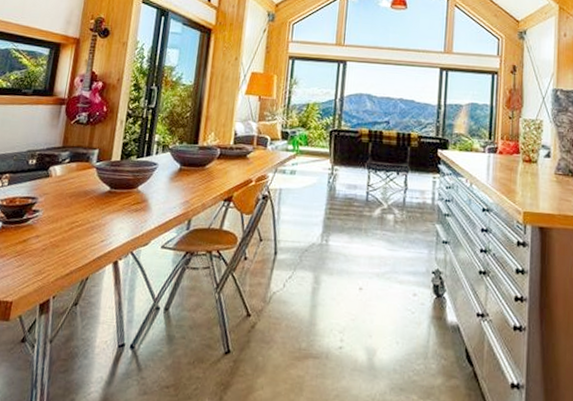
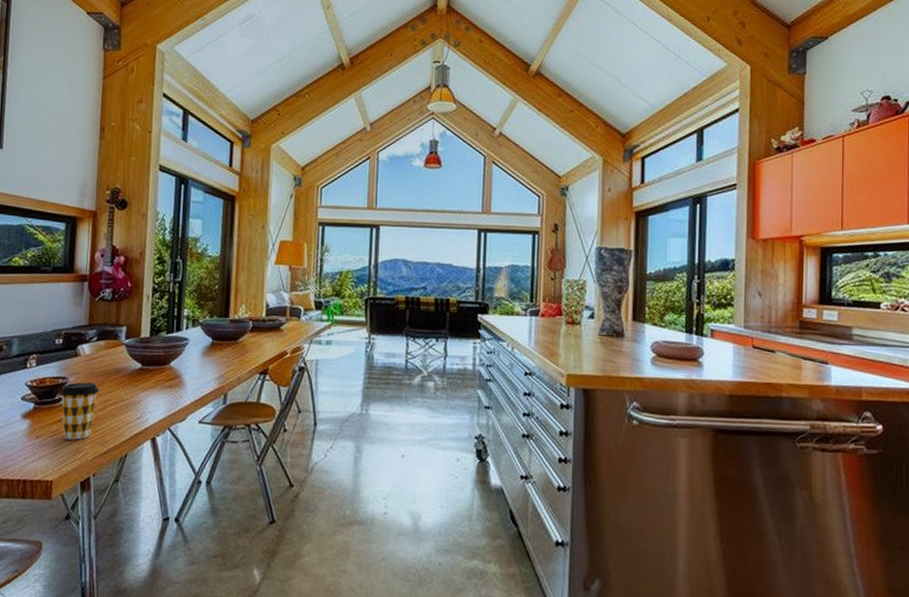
coffee cup: none [27,203,67,261] -> present [60,382,99,440]

